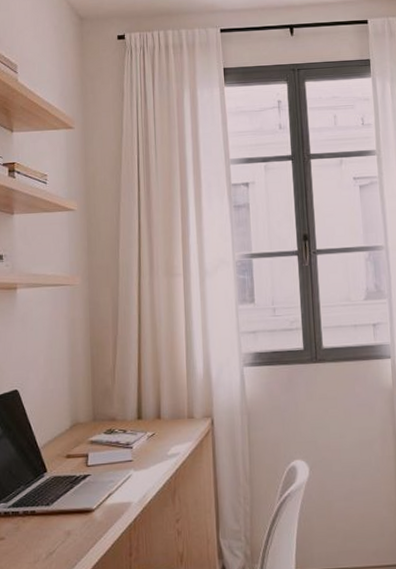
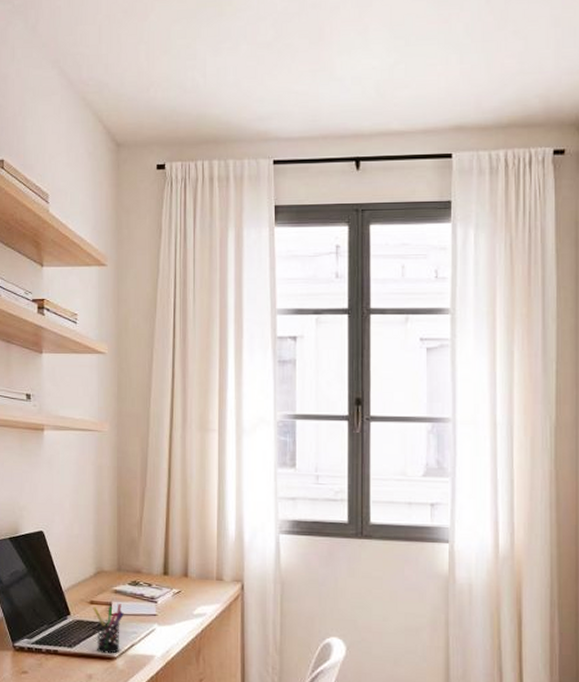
pen holder: none [69,454,101,507] -> present [93,604,124,654]

